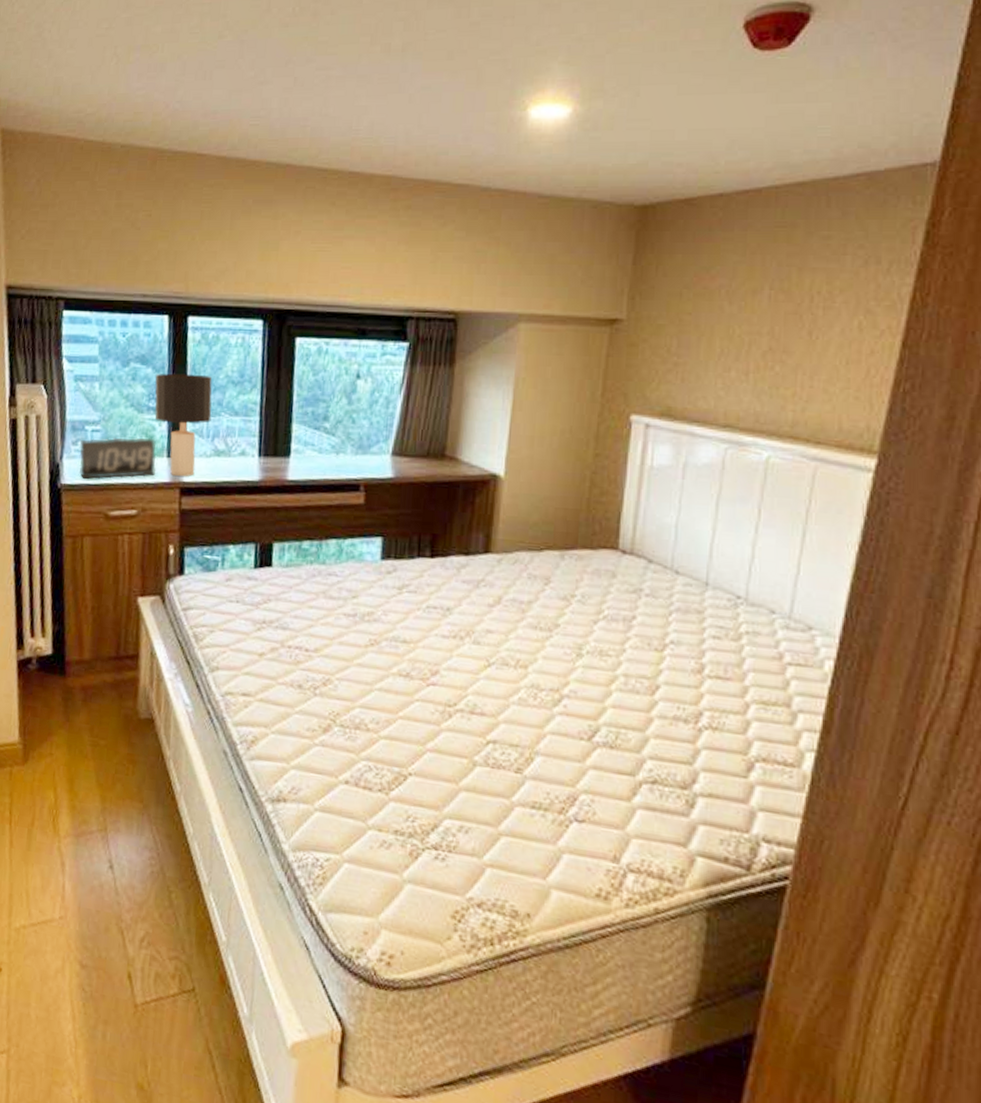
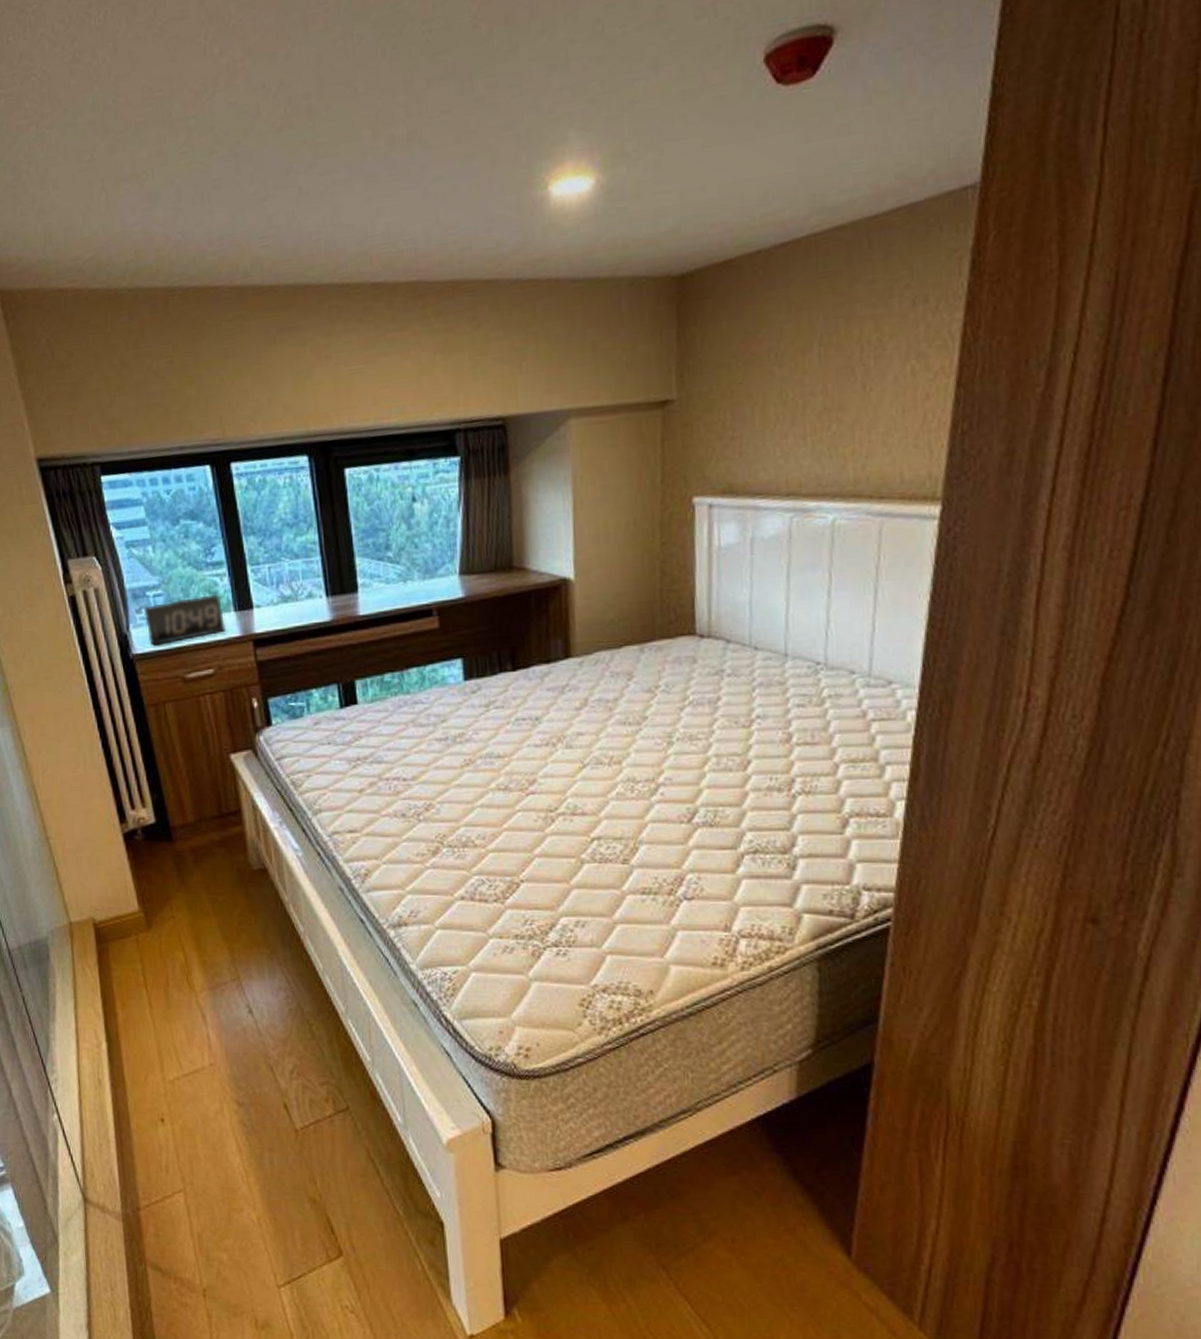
desk lamp: present [154,373,213,476] -> none [207,521,273,629]

